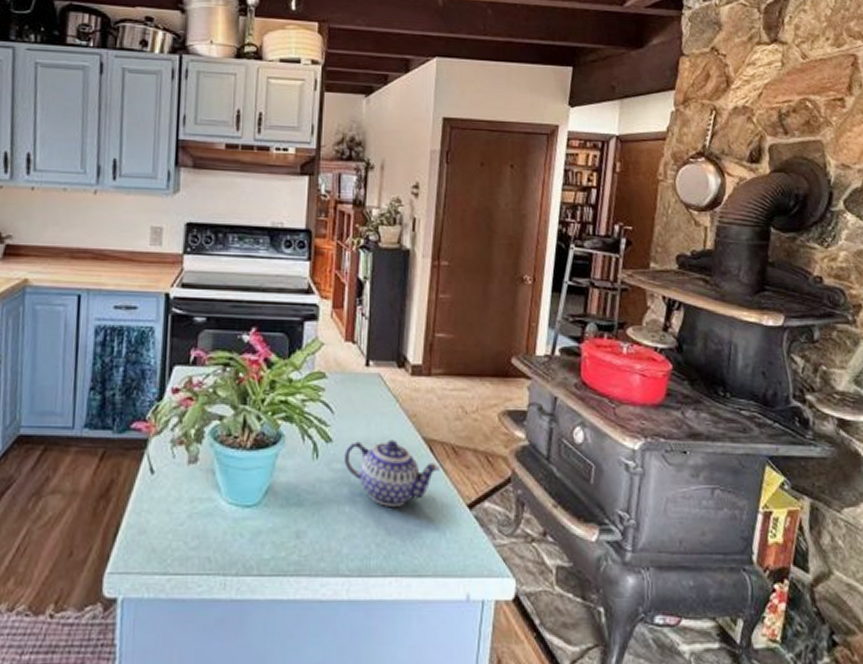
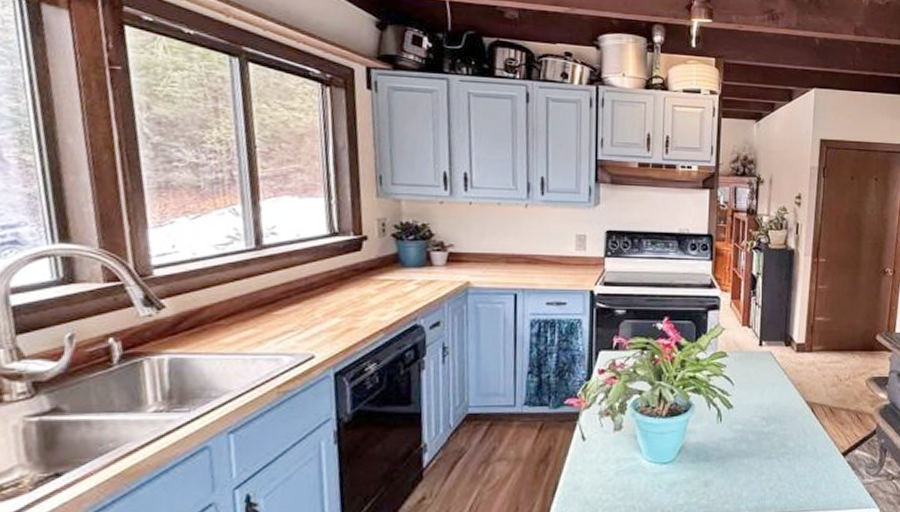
teapot: present [344,439,440,506] -> none [743,404,820,458]

